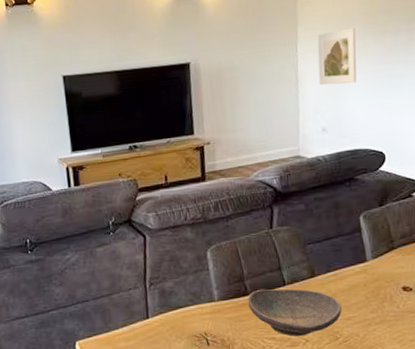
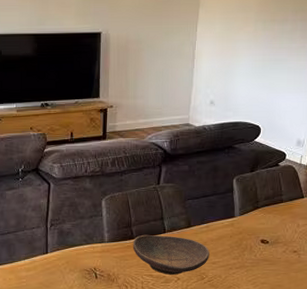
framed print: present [317,27,357,86] -> none [212,14,249,64]

